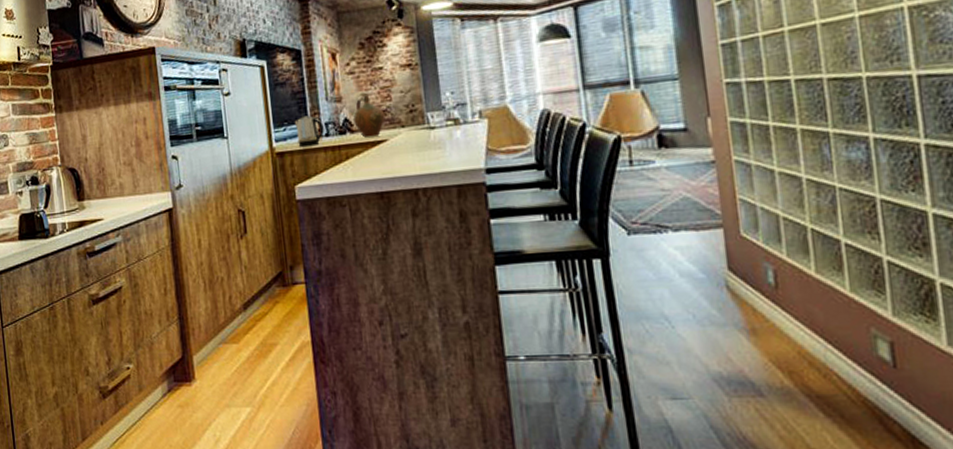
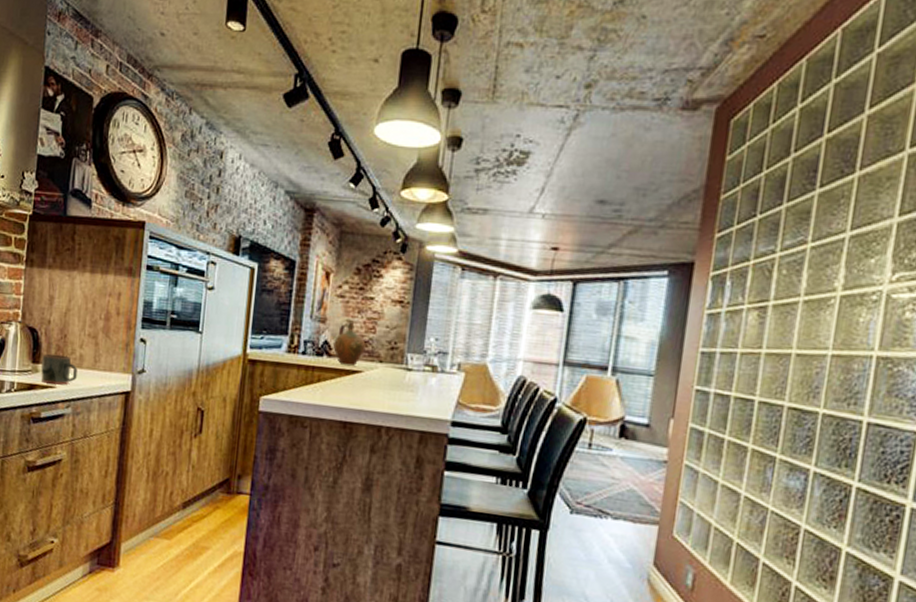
mug: none [86,187,121,218] -> present [41,353,78,385]
kettle: present [294,115,324,148] -> none [272,328,302,362]

